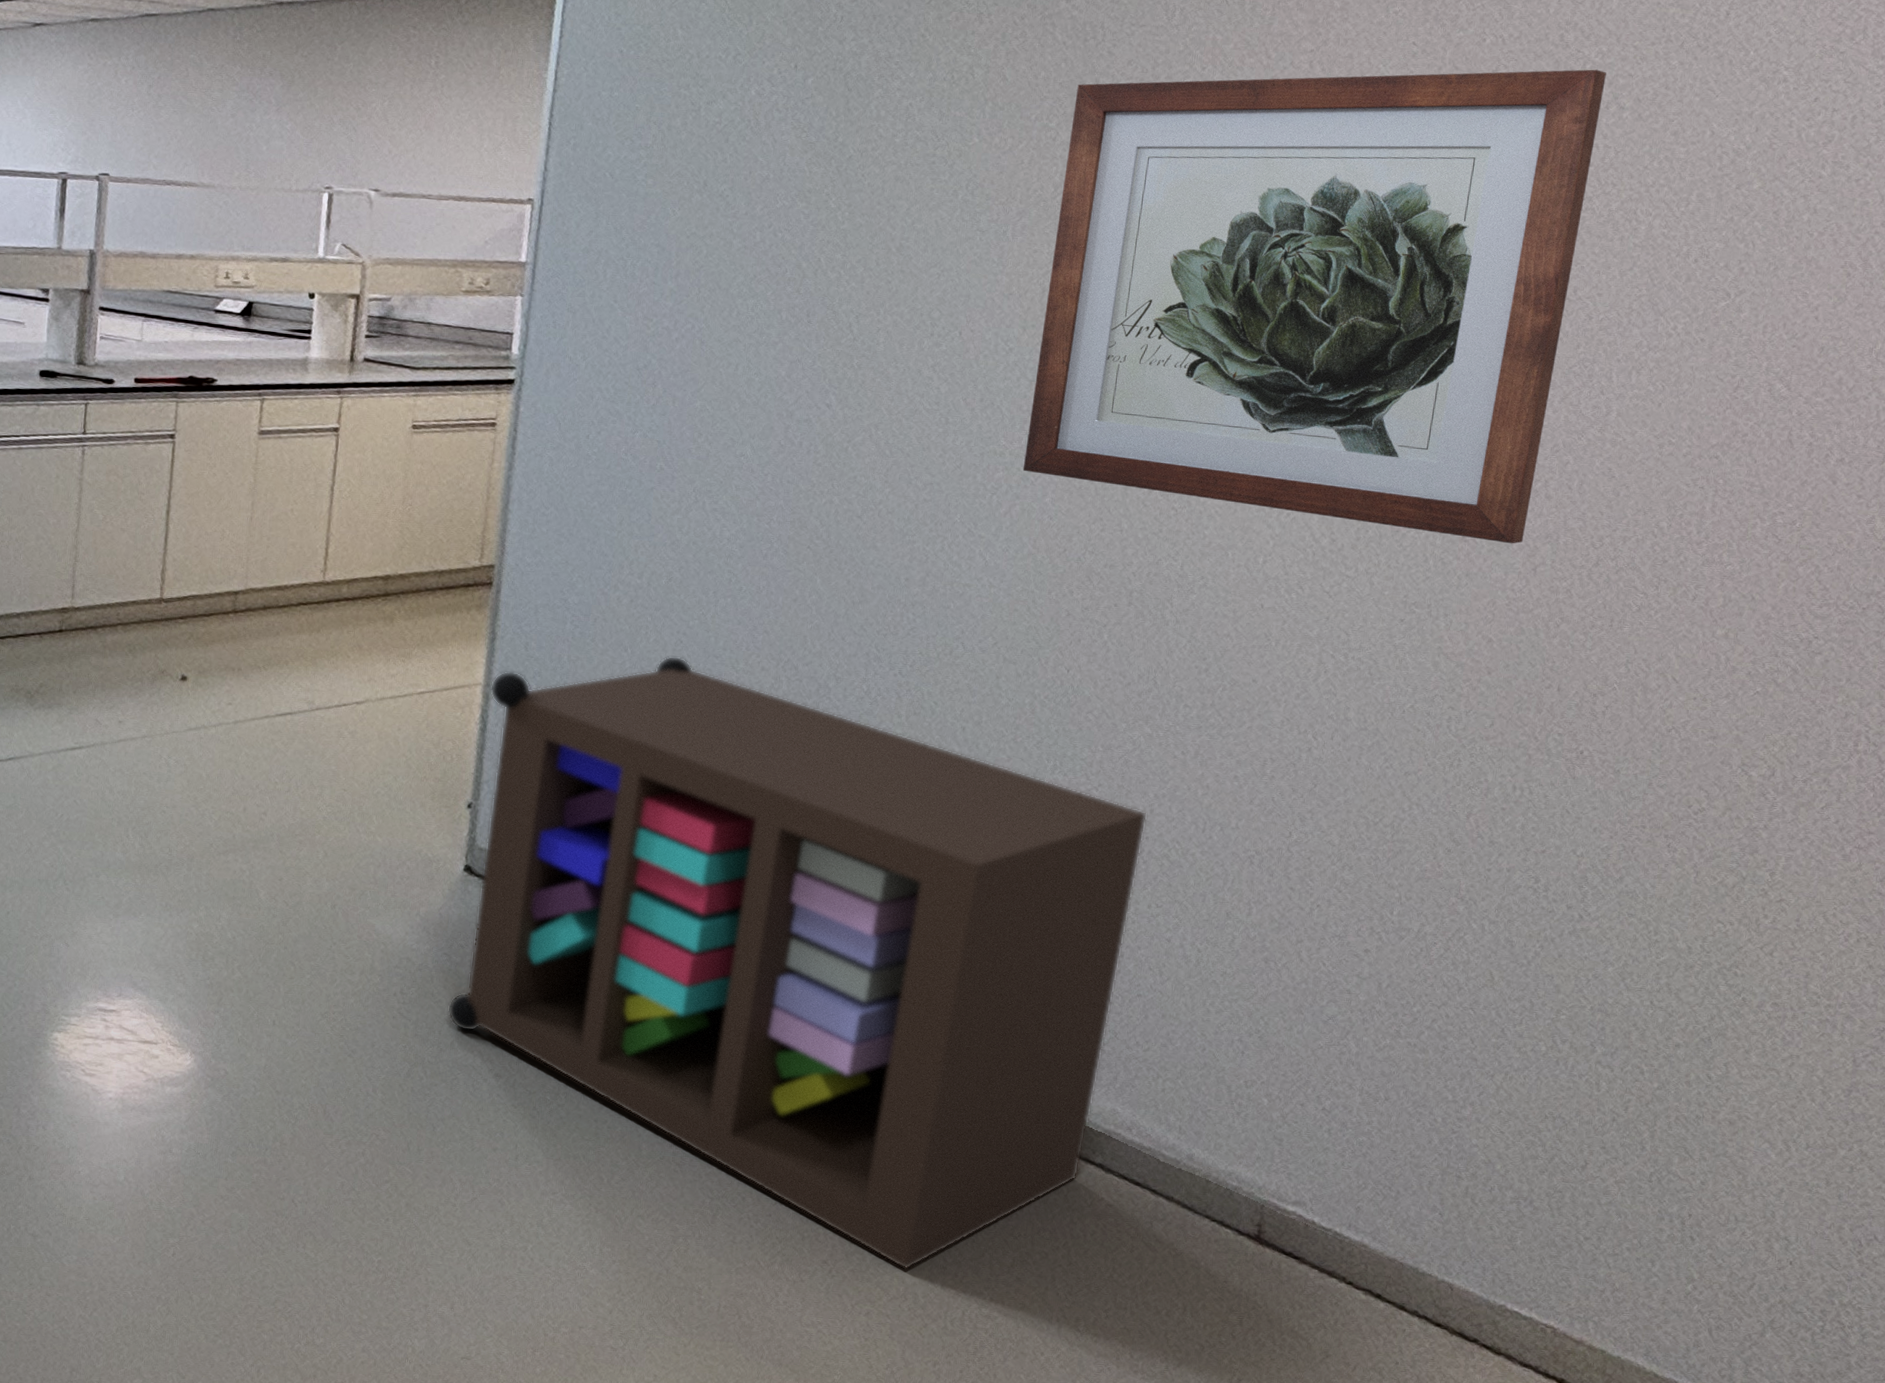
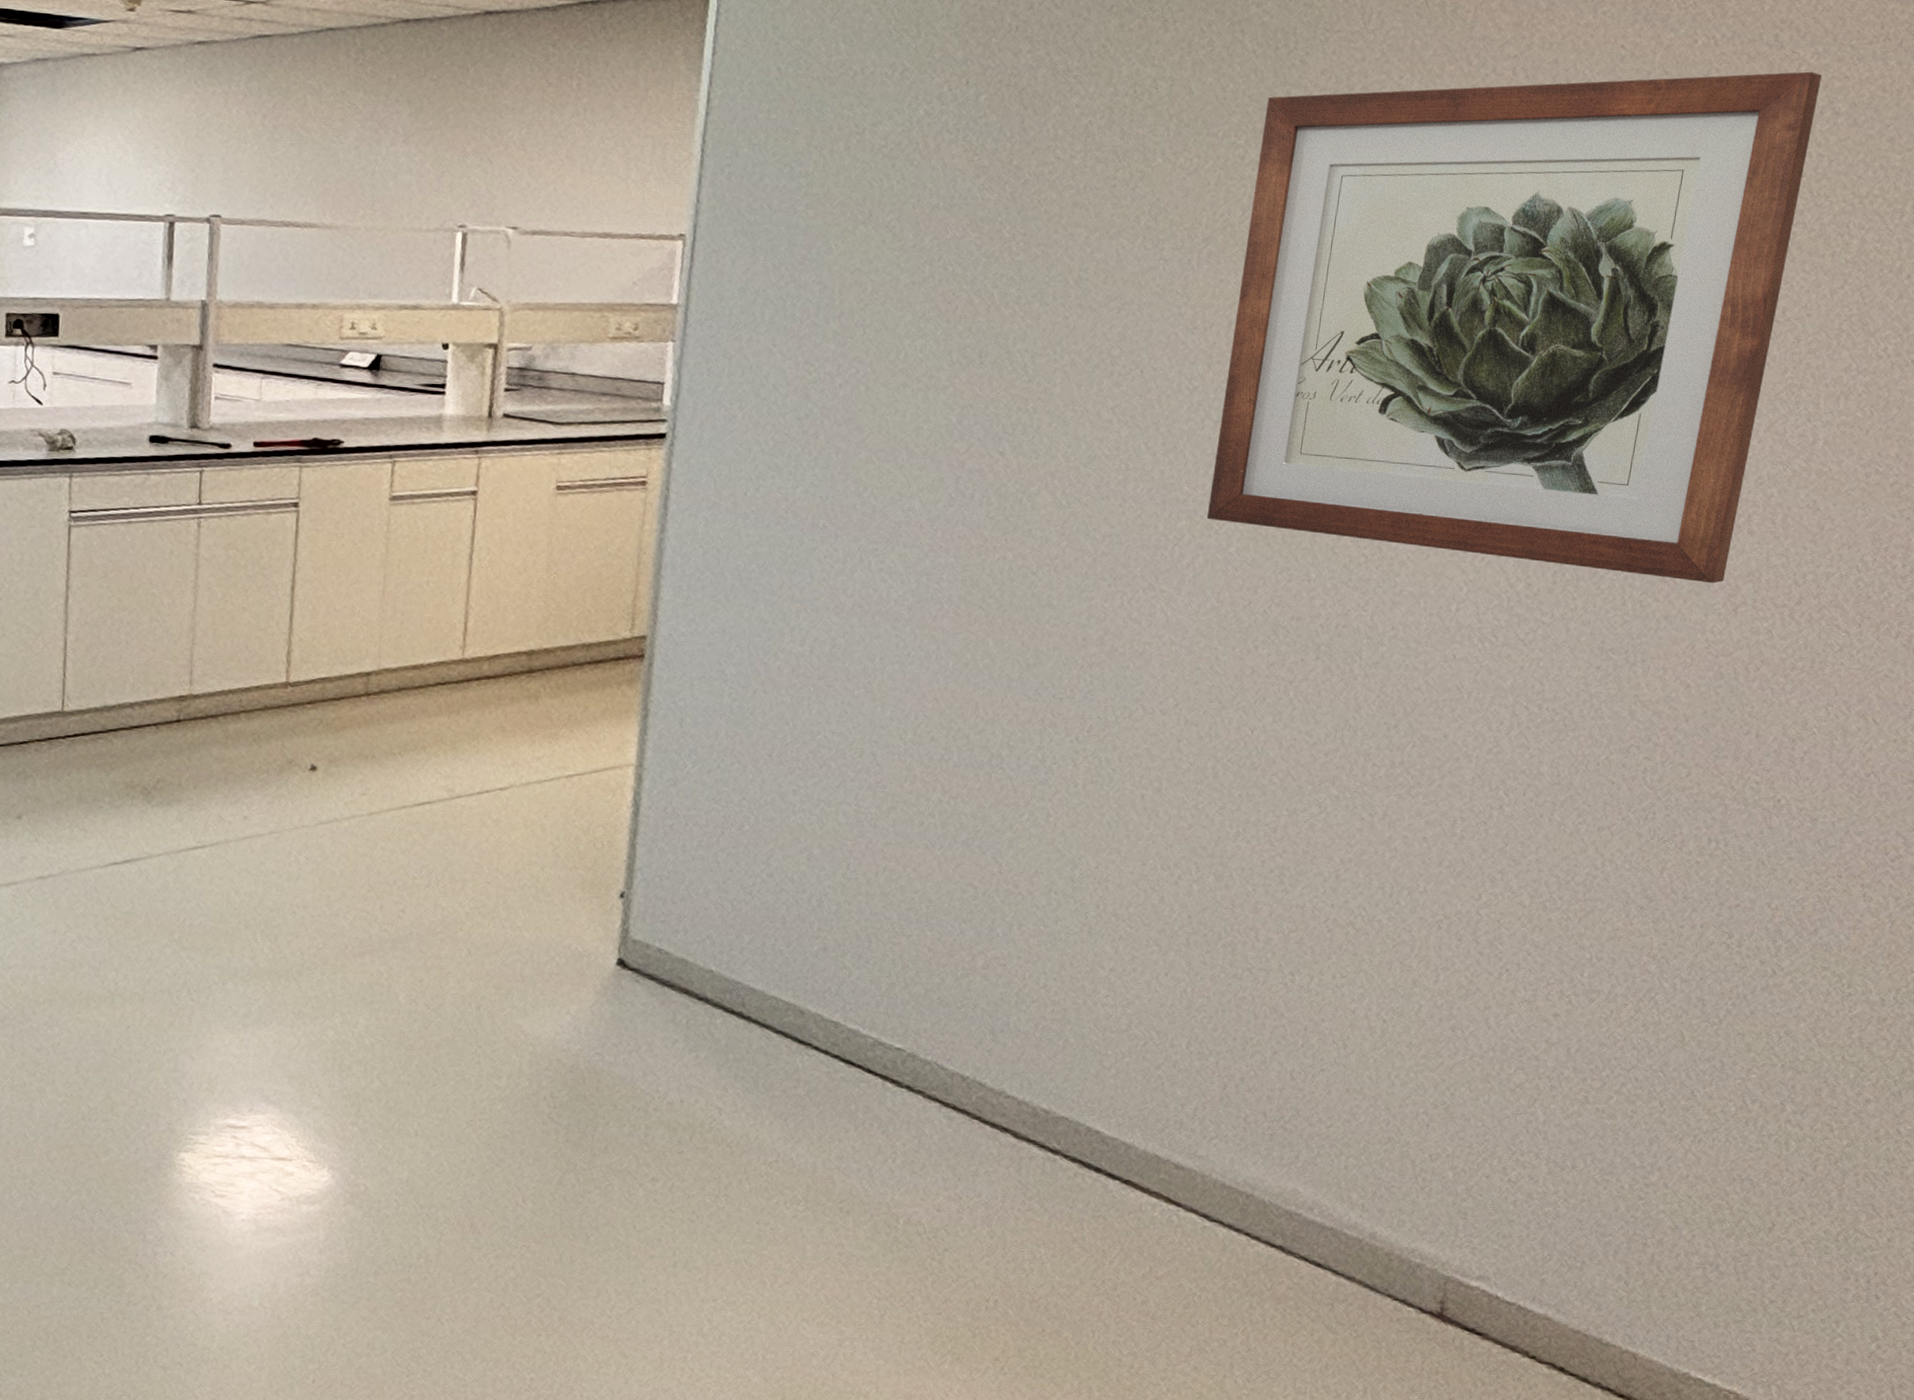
storage cabinet: present [447,656,1148,1270] -> none [600,728,1333,1364]

